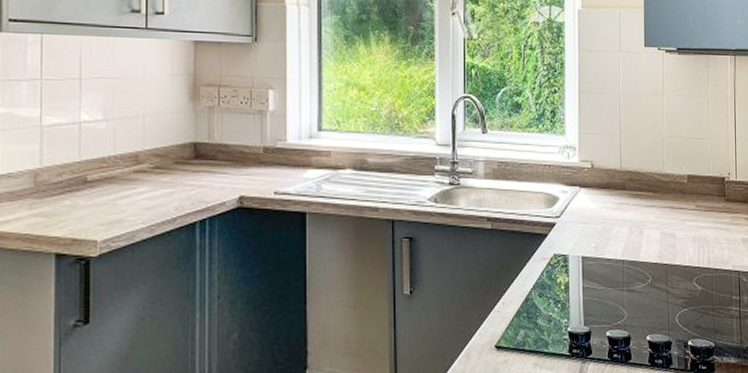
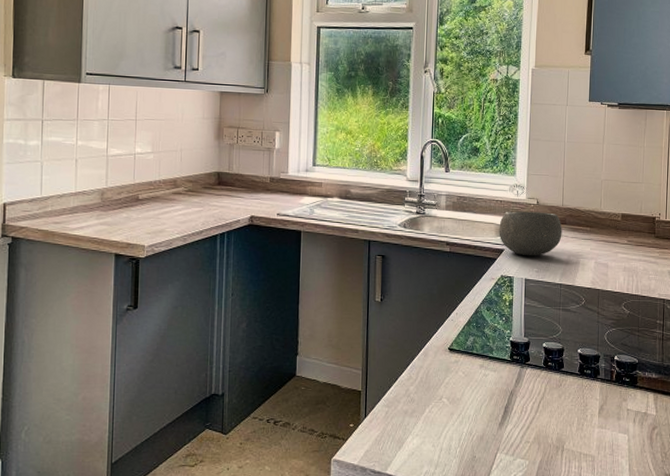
bowl: none [549,177,622,230] -> present [499,211,562,256]

